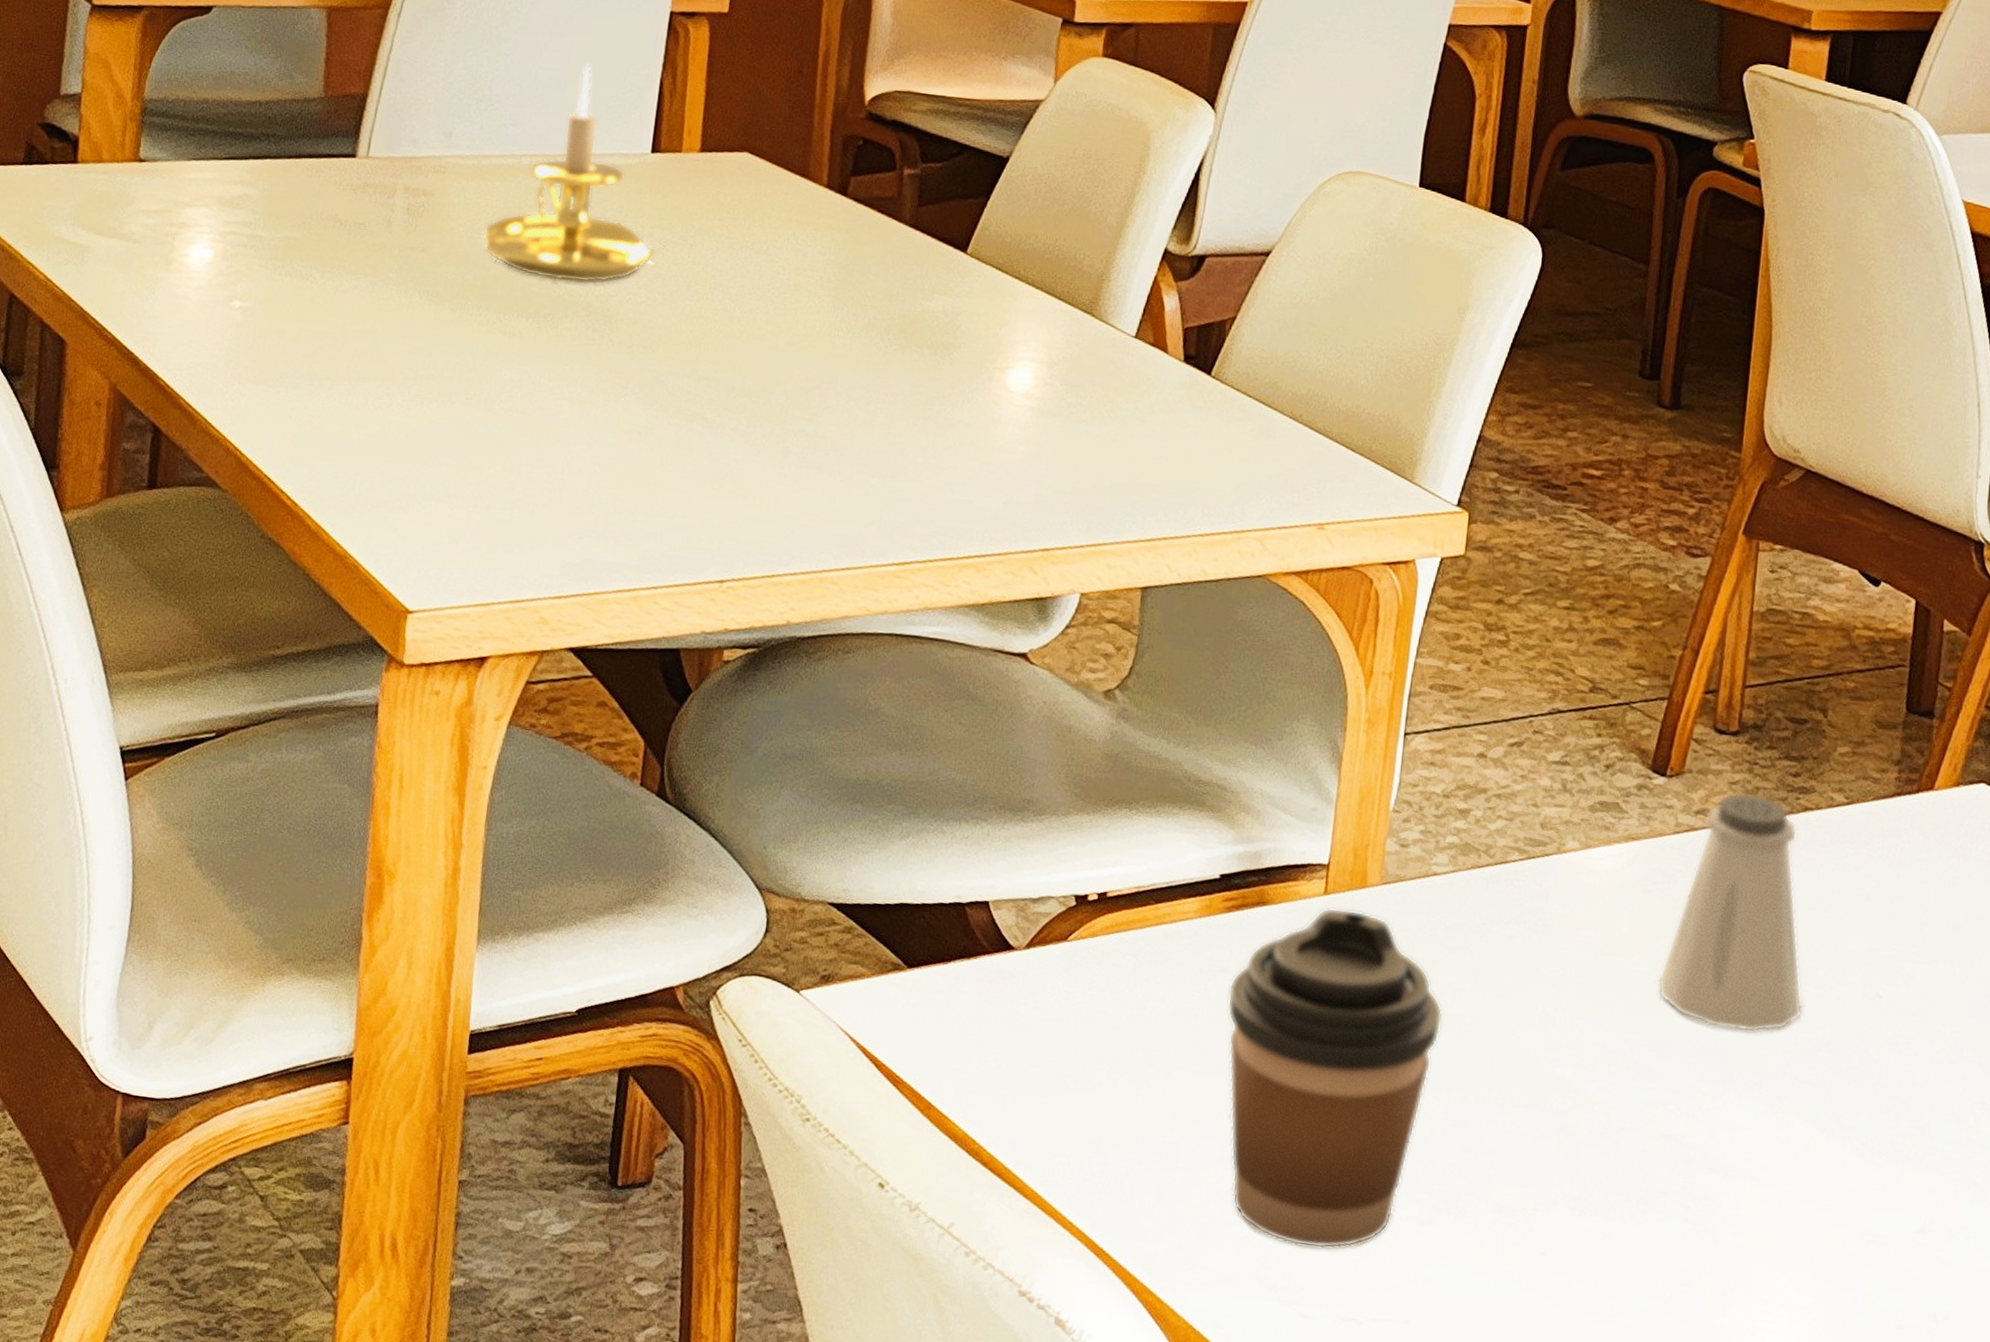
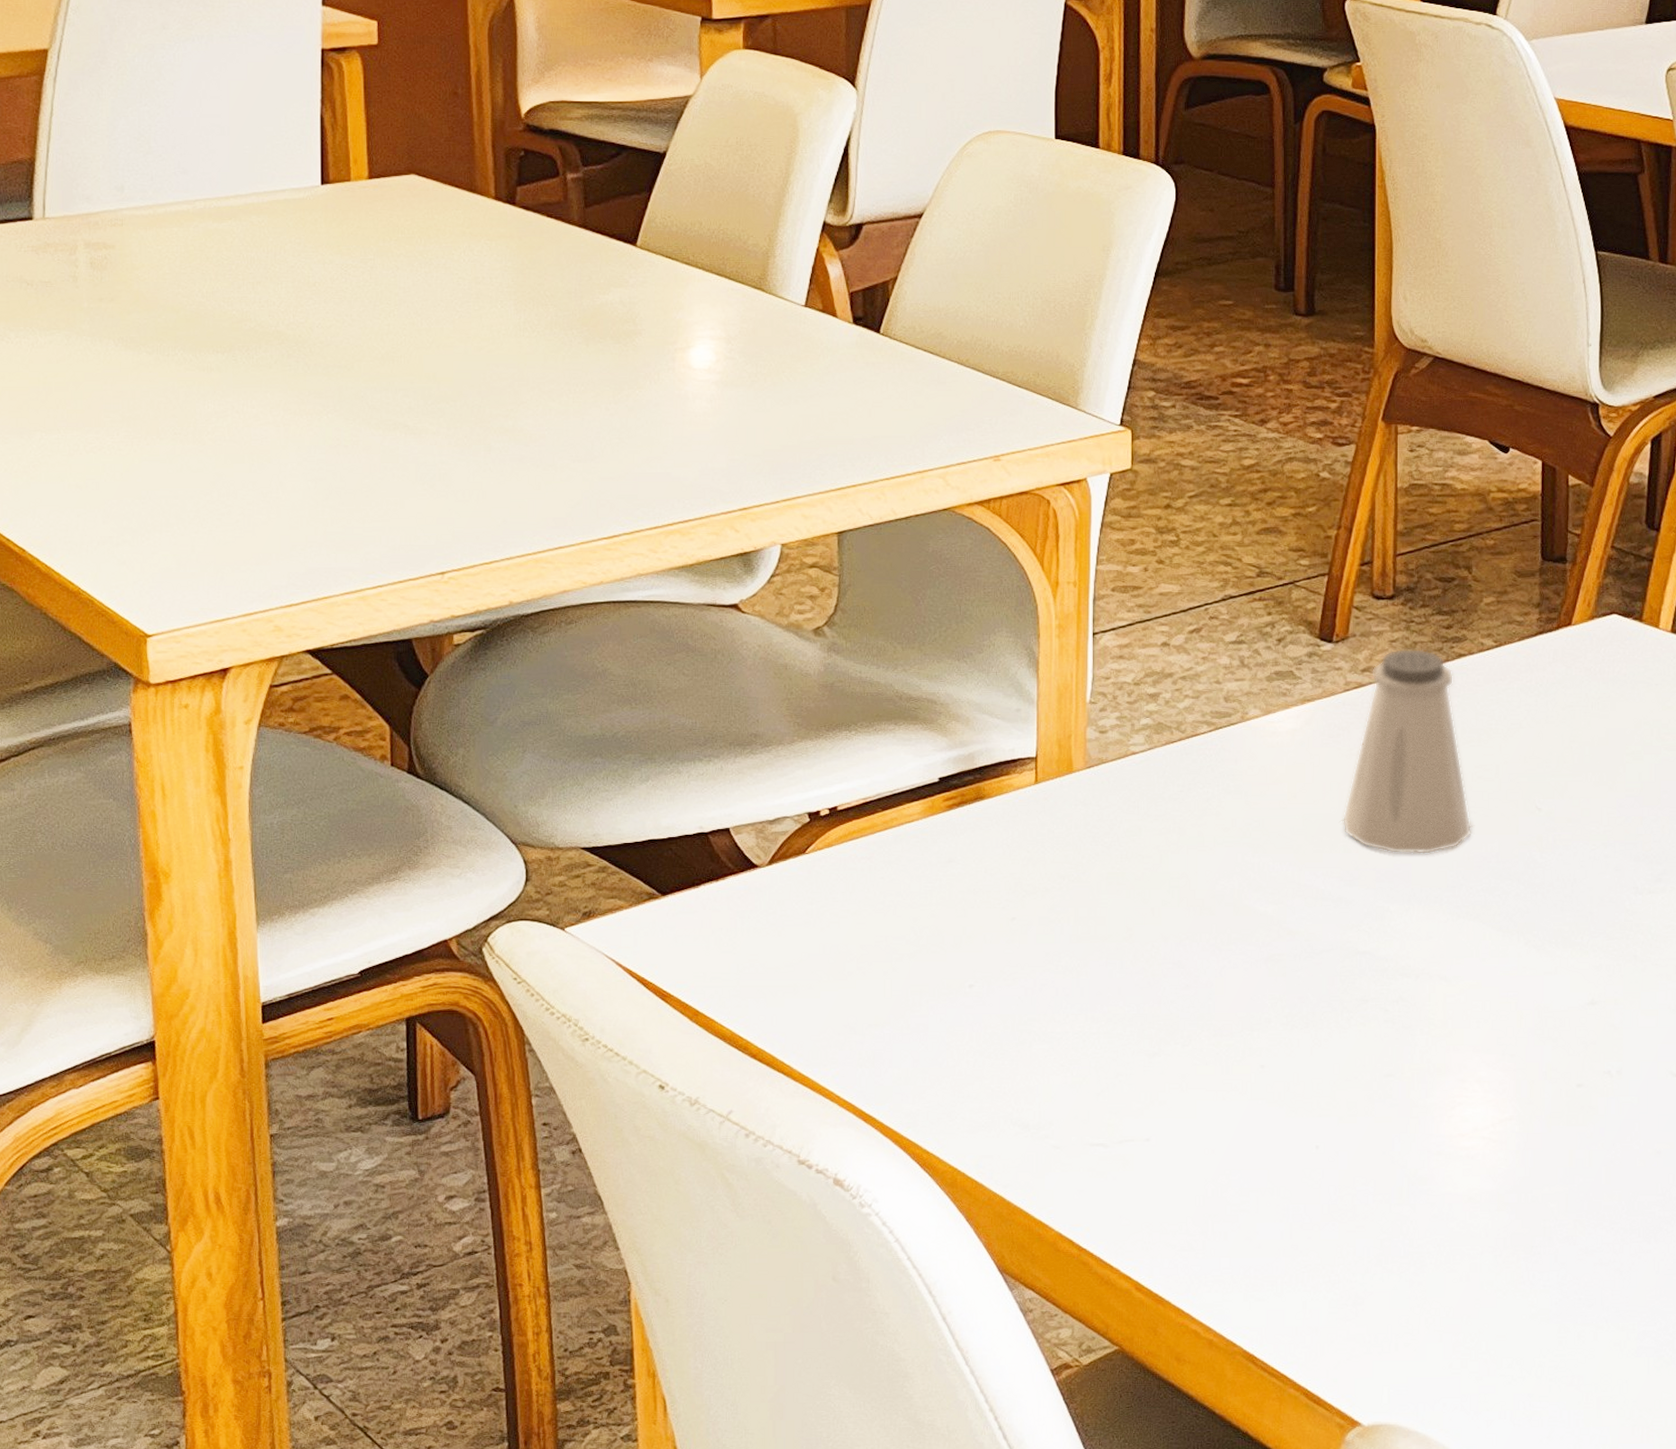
candle holder: present [483,63,656,283] -> none [169,106,339,315]
coffee cup: present [1227,907,1443,1249] -> none [958,794,1153,1089]

